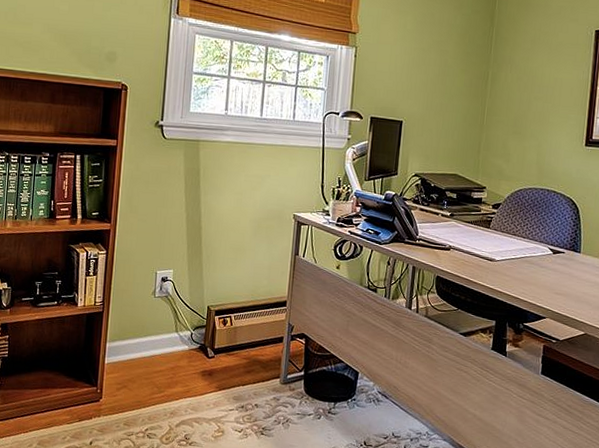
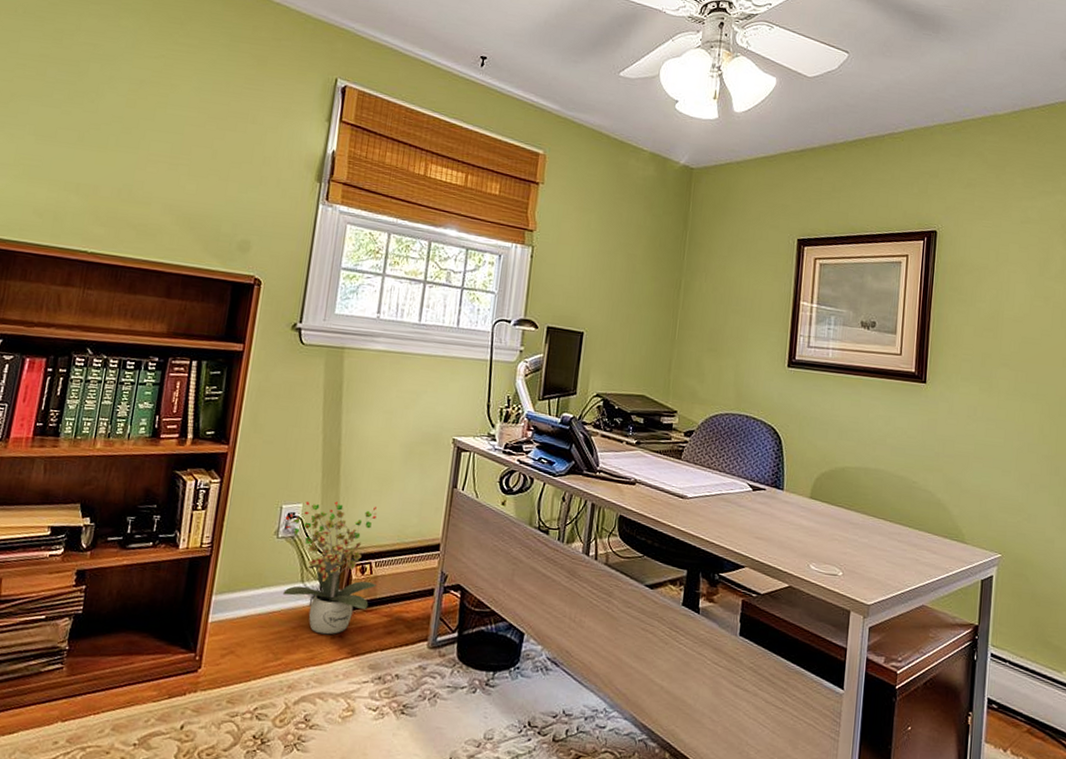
potted plant: none [159,267,236,373] -> present [283,501,377,635]

